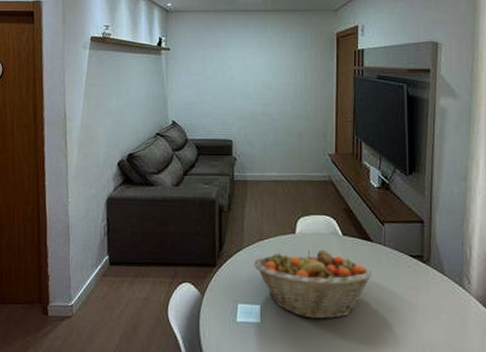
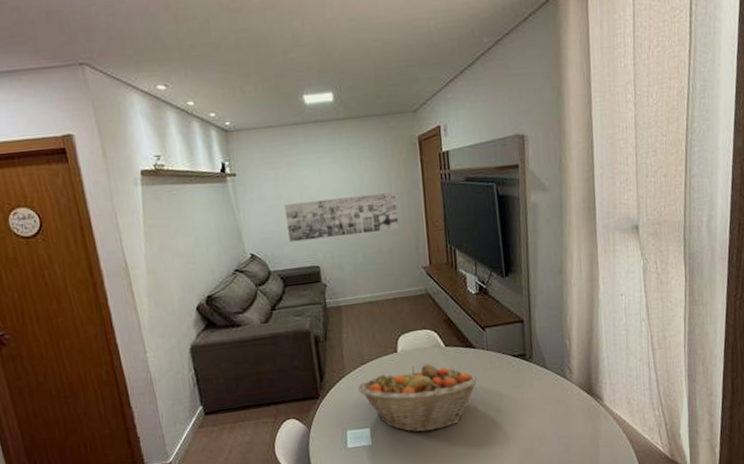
wall art: none [207,80,310,116] -> present [284,191,399,242]

